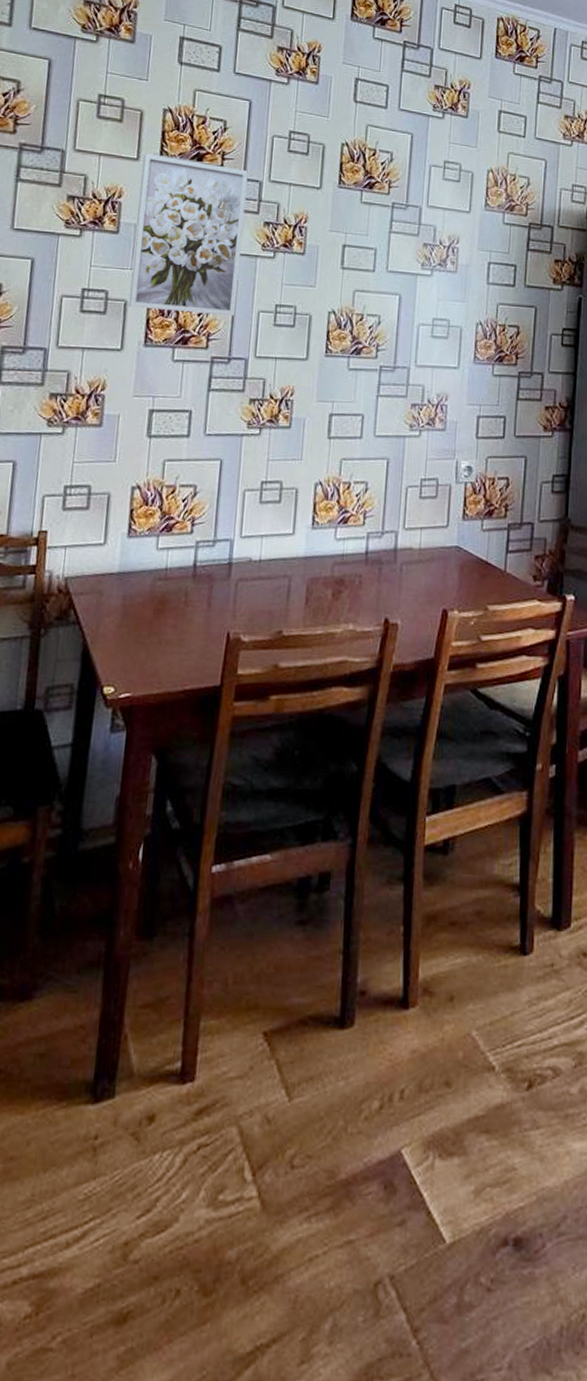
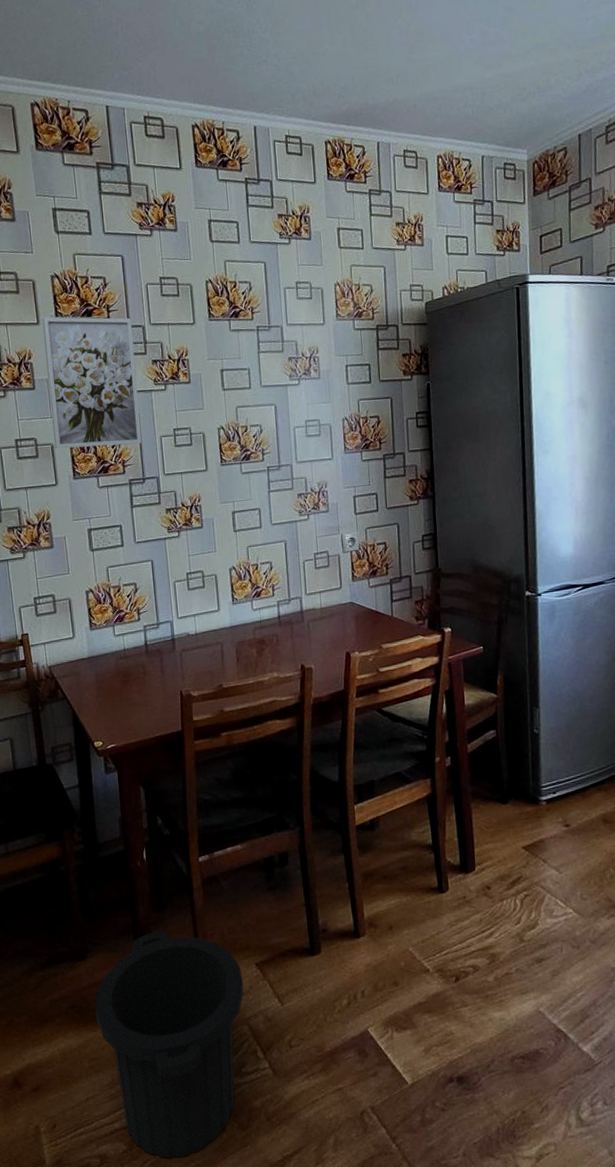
trash can: none [27,969,243,1335] -> present [95,932,244,1158]

